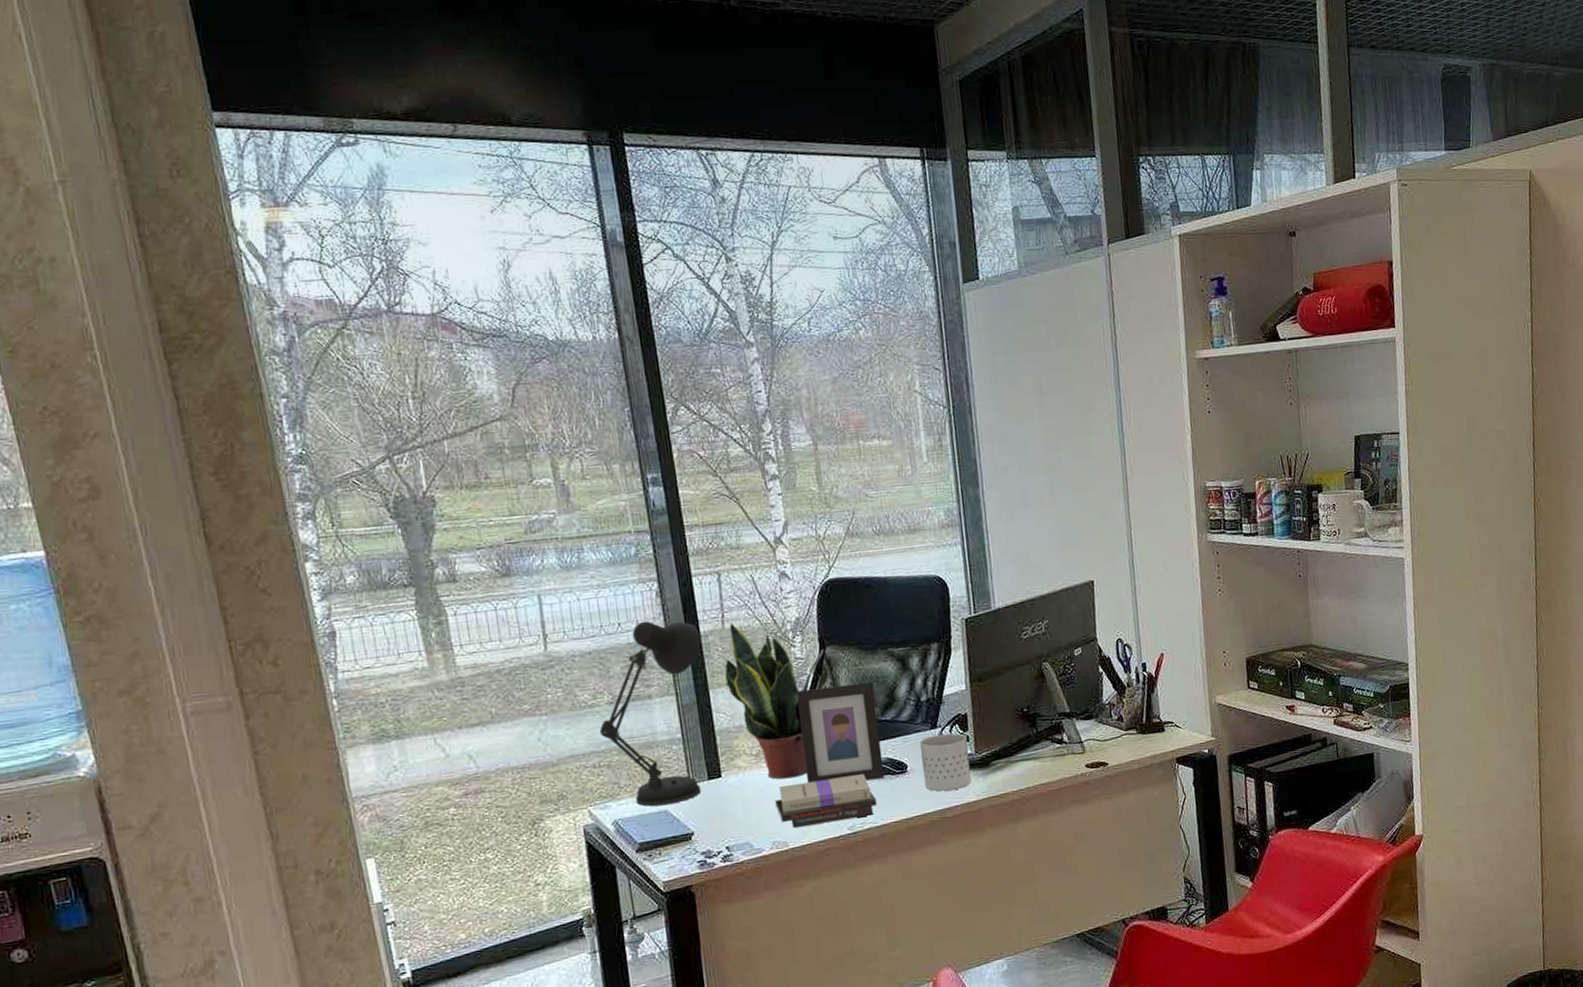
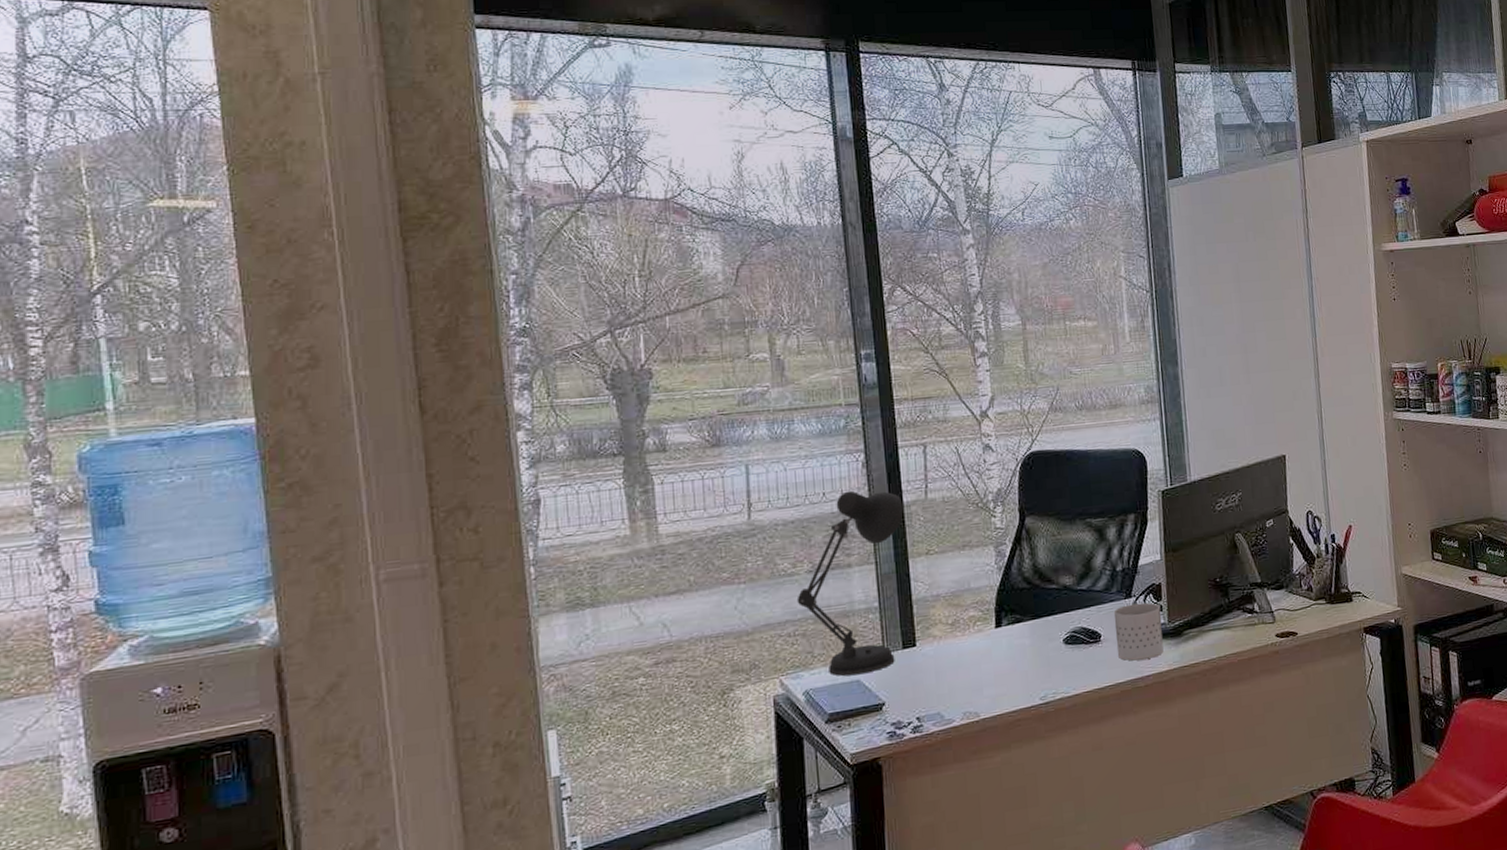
potted plant: present [725,622,830,780] -> none [925,493,1029,649]
books: present [775,774,877,829] -> none [968,643,1070,699]
picture frame: present [796,681,885,783] -> none [995,551,1079,652]

